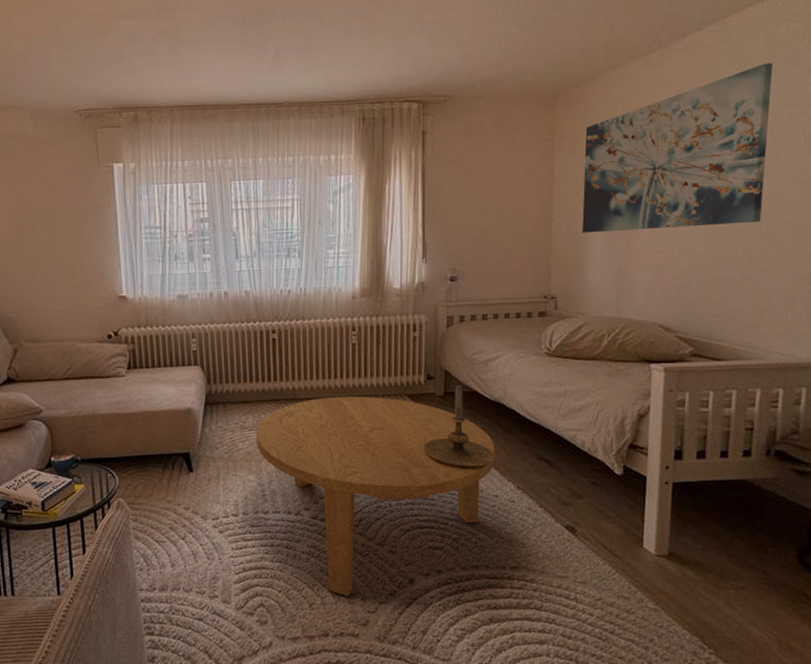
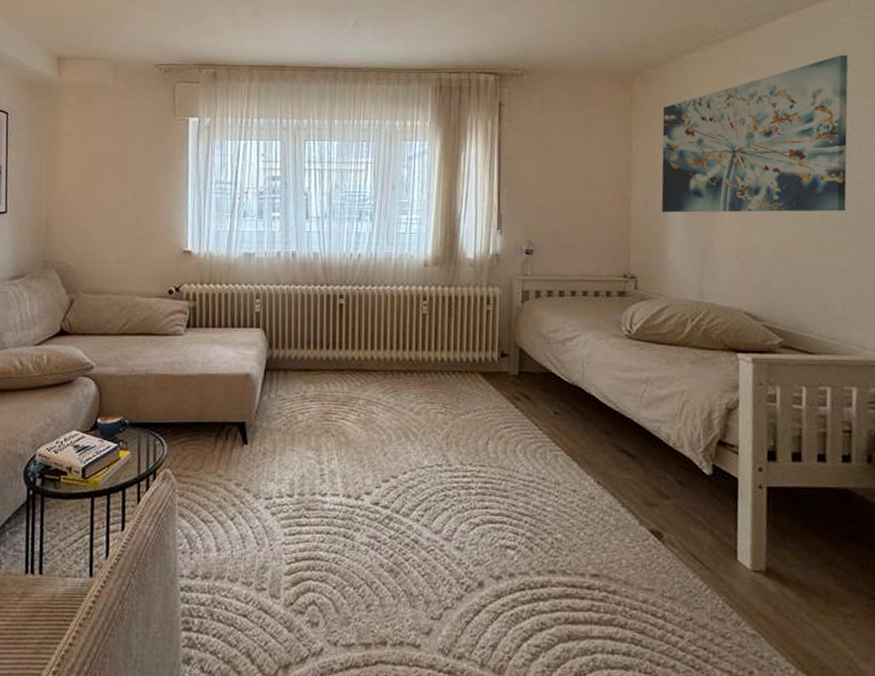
coffee table: present [256,396,496,596] -> none [318,369,574,598]
candle holder: present [423,384,495,467] -> none [496,364,573,456]

